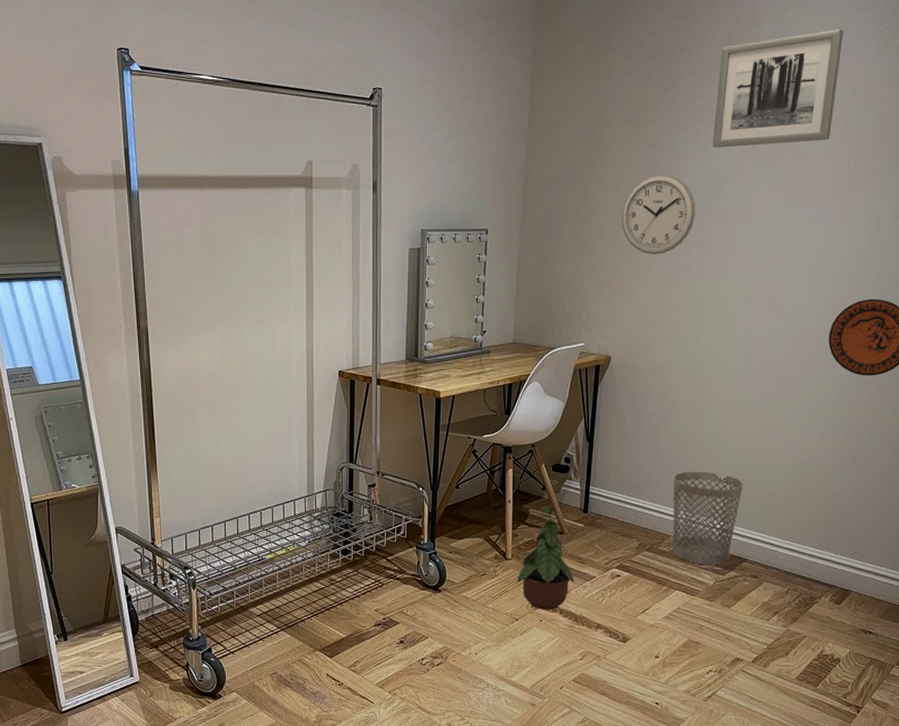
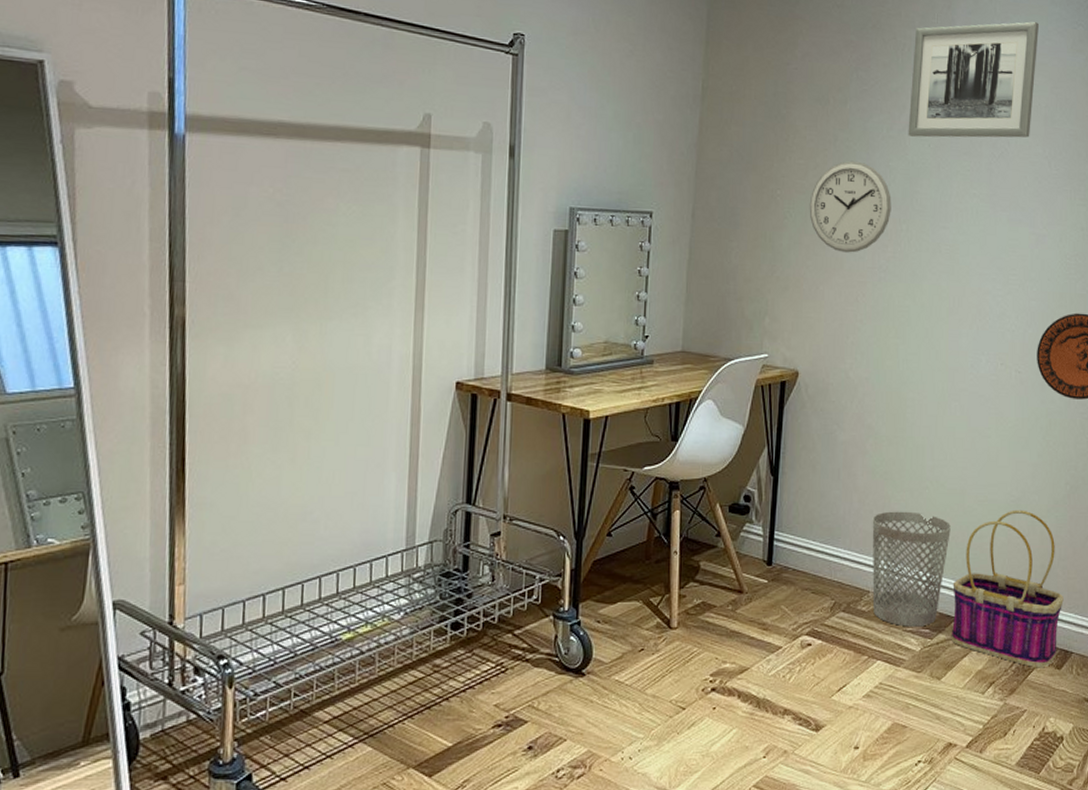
potted plant: present [516,506,575,610] -> none [683,557,757,694]
basket: none [740,471,845,603] -> present [951,509,1064,668]

